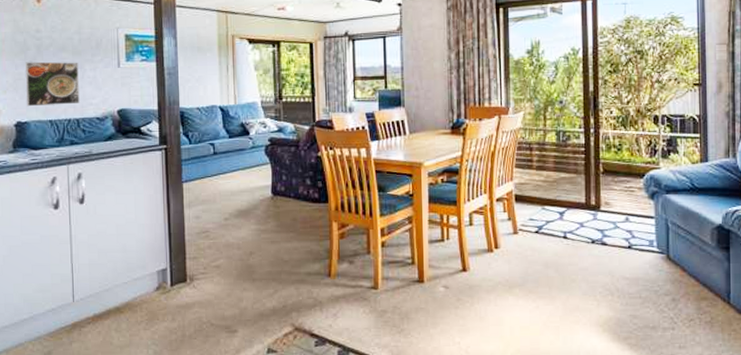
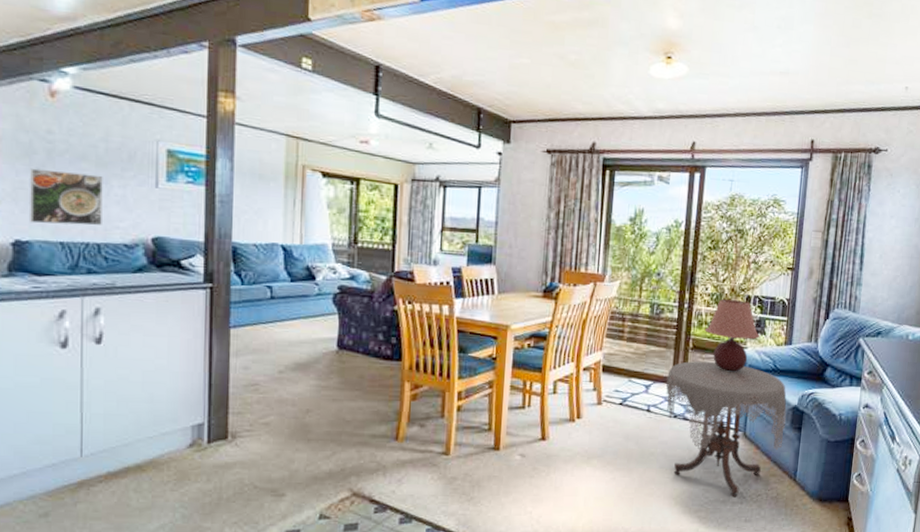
side table: none [581,184,712,323] -> present [666,360,787,498]
table lamp: none [614,120,673,193] -> present [704,298,761,371]

